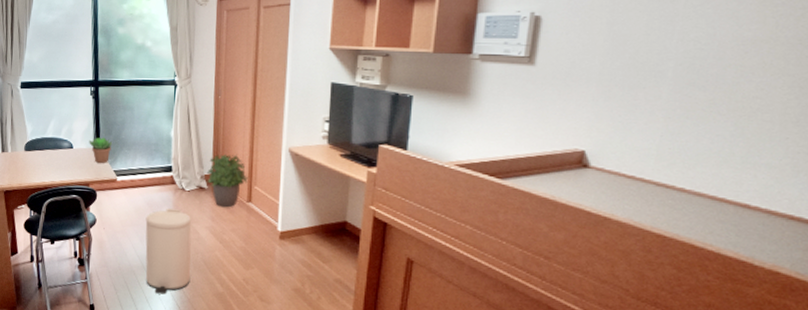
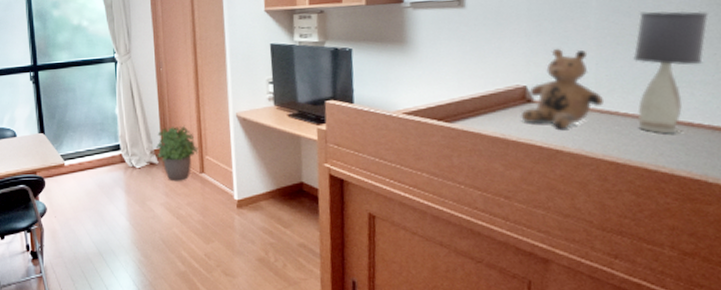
succulent plant: present [89,137,113,163] -> none [32,122,57,149]
pedal bin: present [145,208,192,295] -> none [97,188,150,280]
teddy bear: none [574,115,663,197] -> present [520,48,605,129]
table lamp: none [692,87,788,214] -> present [633,11,709,134]

